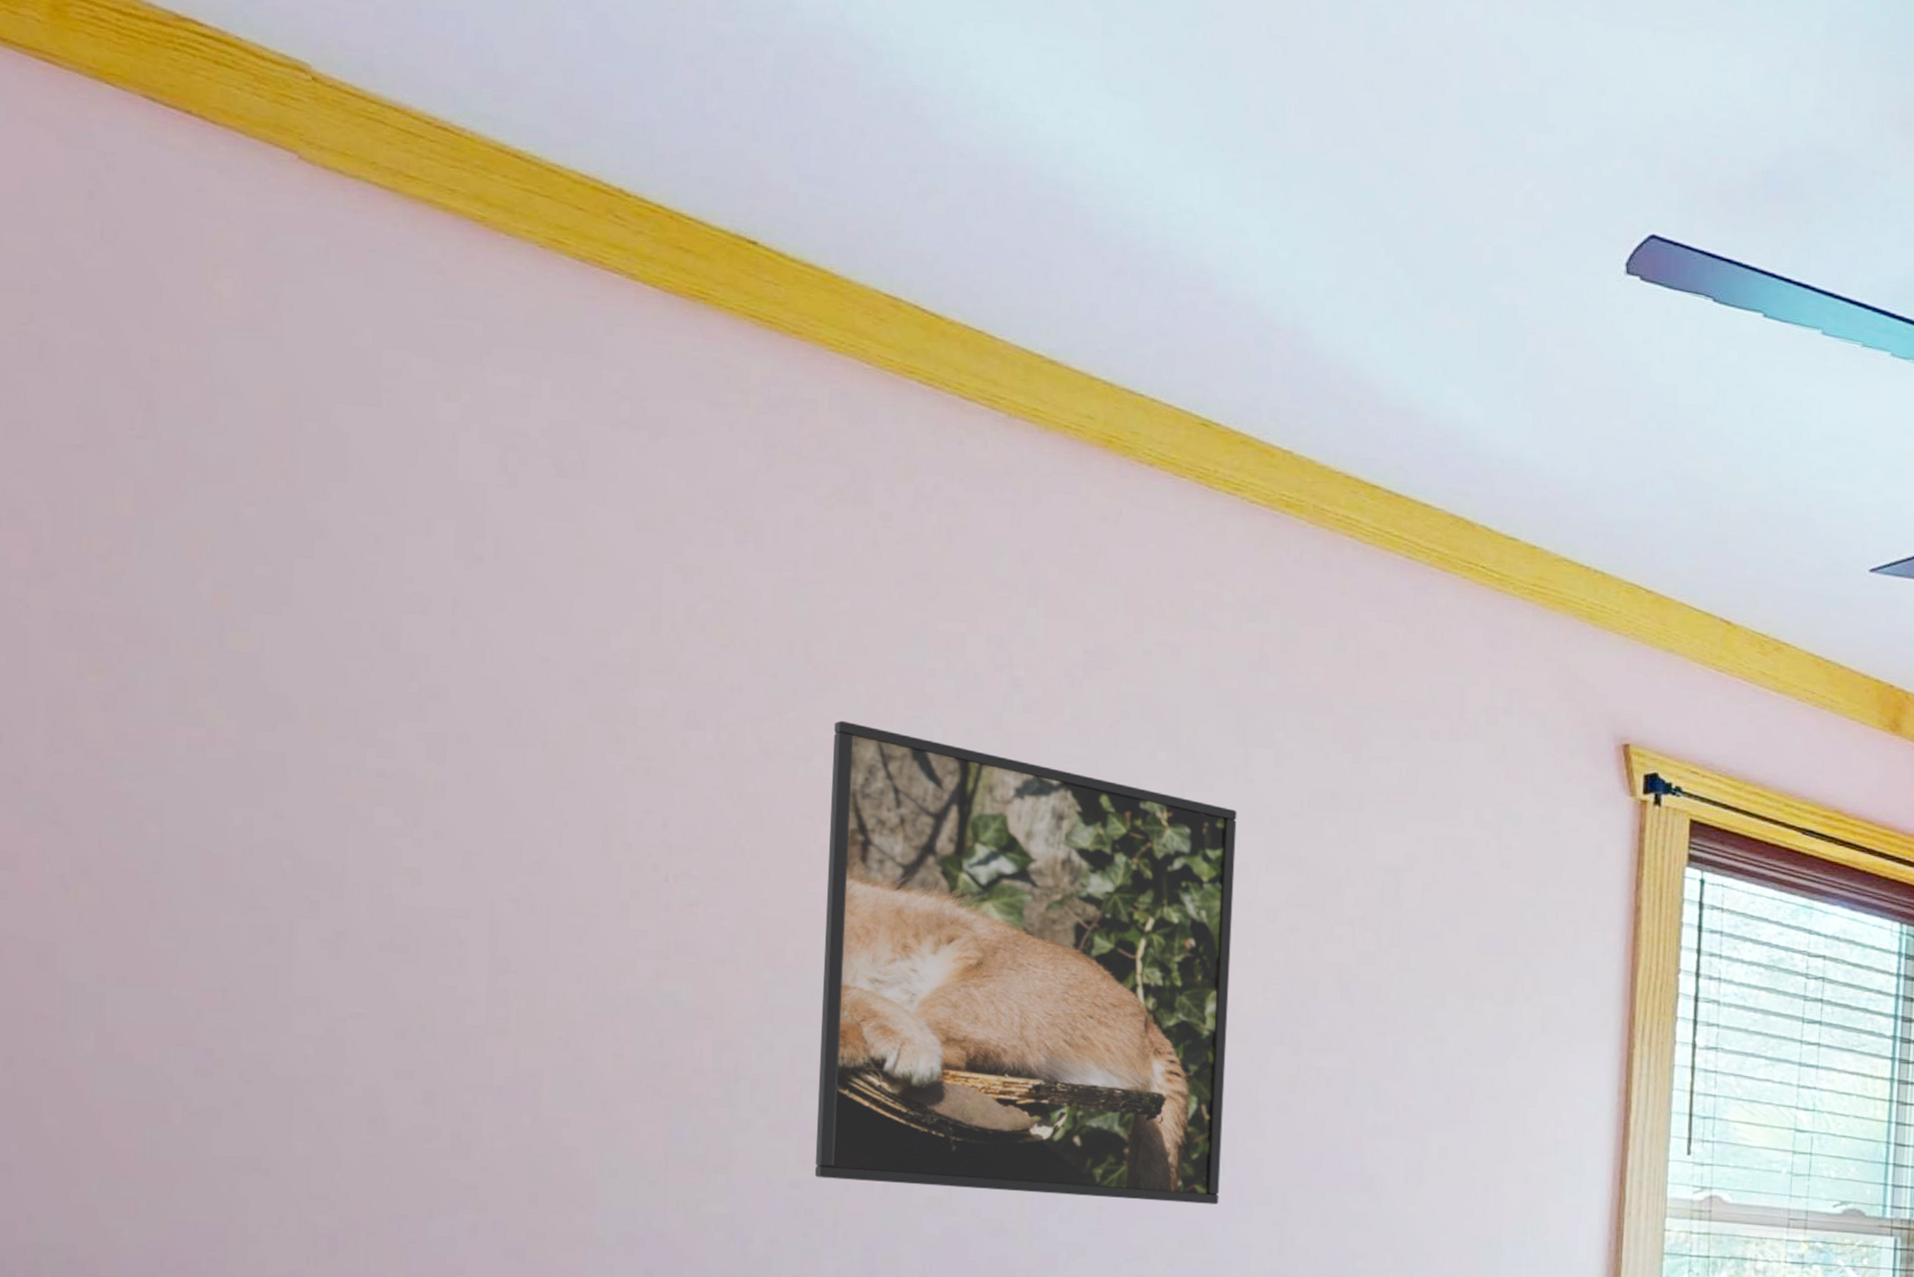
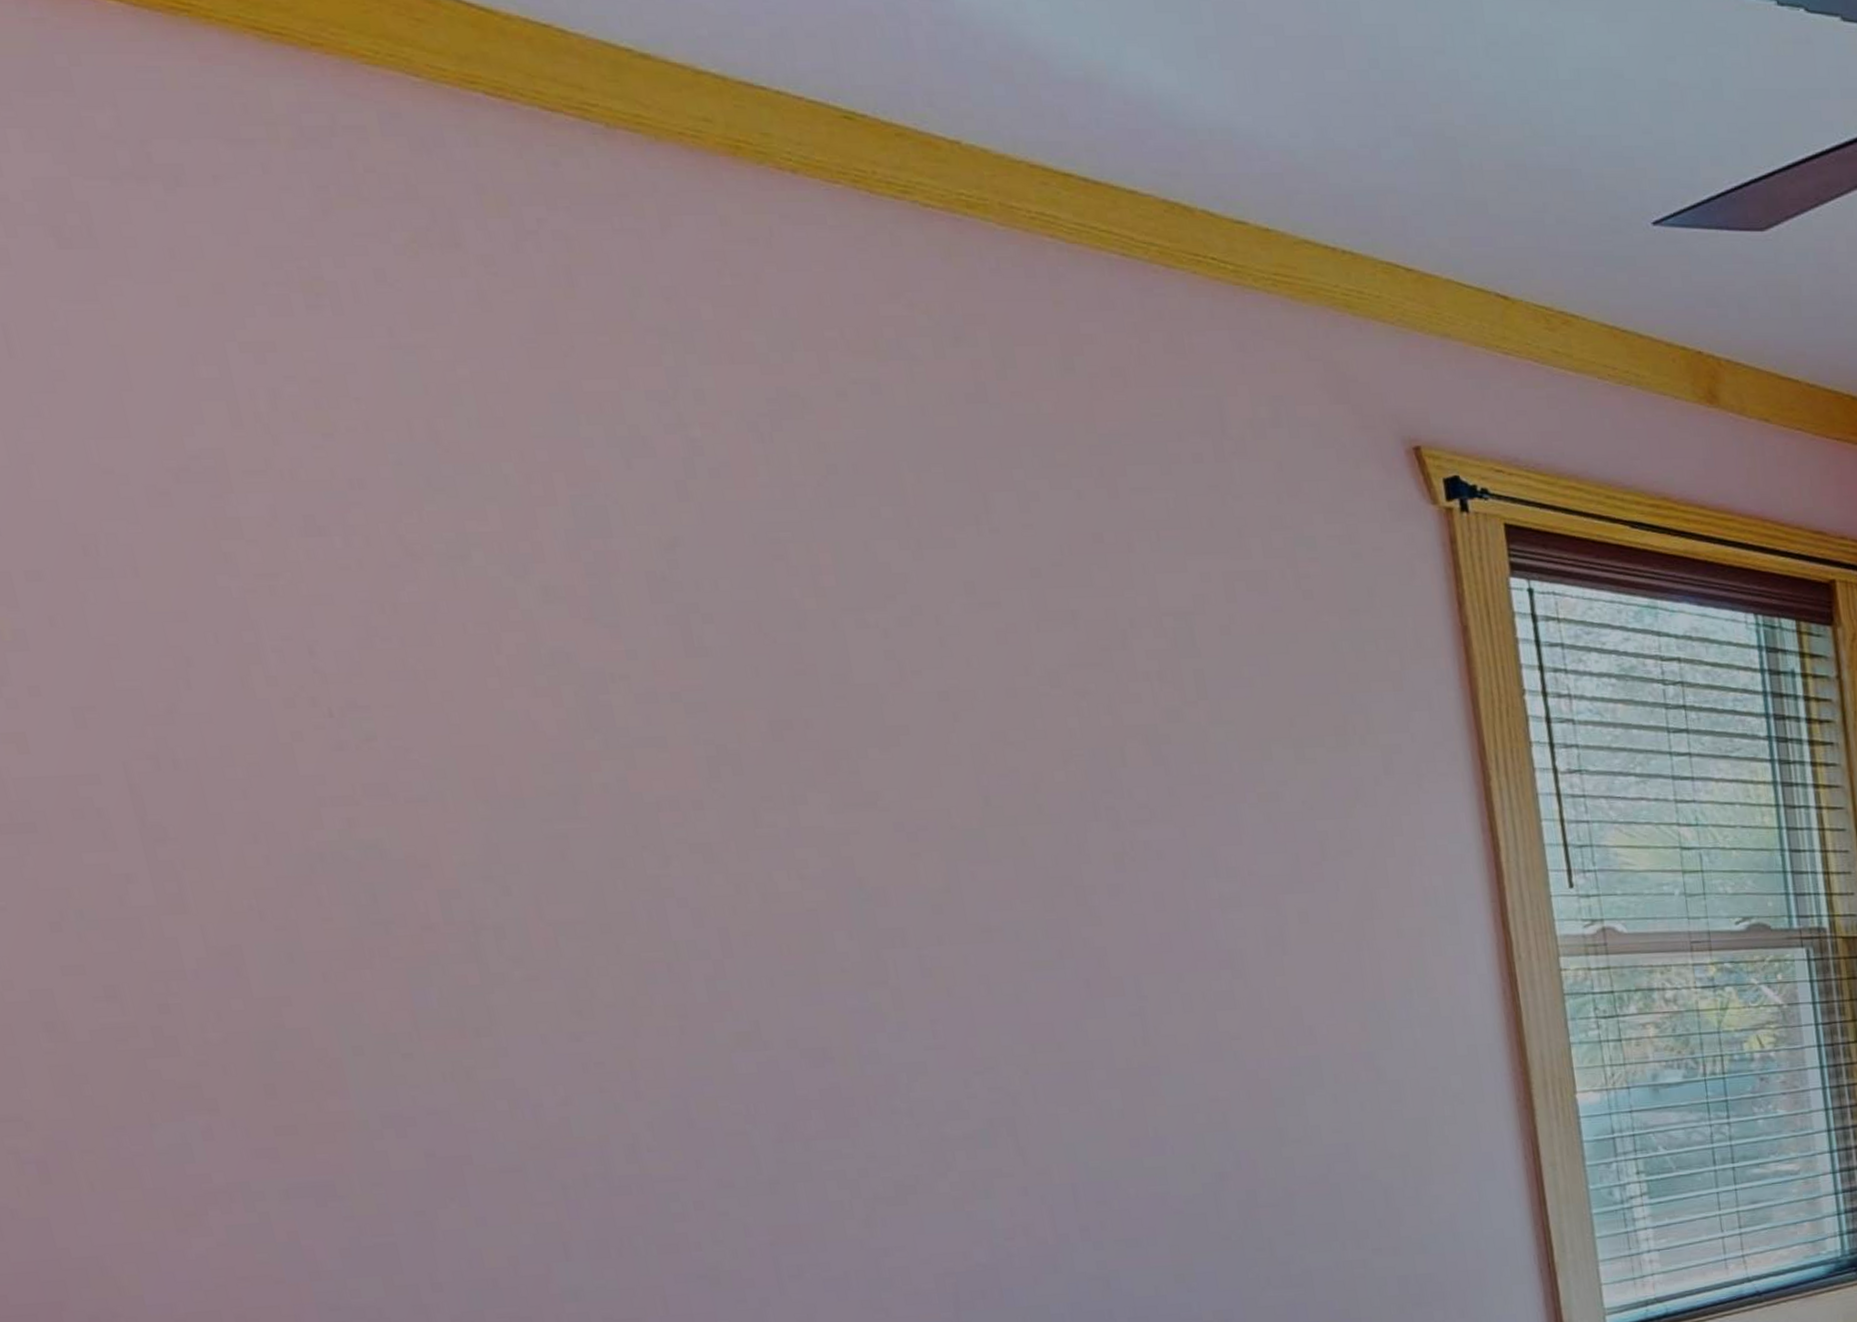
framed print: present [814,720,1237,1205] -> none [486,508,1066,1028]

